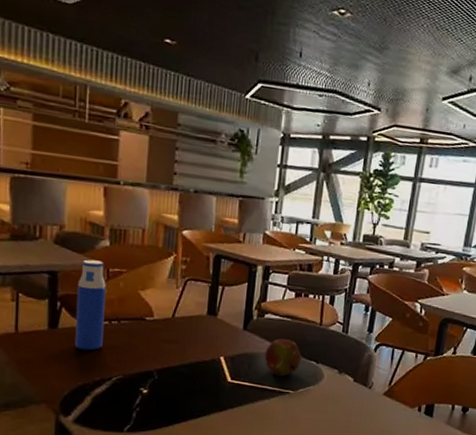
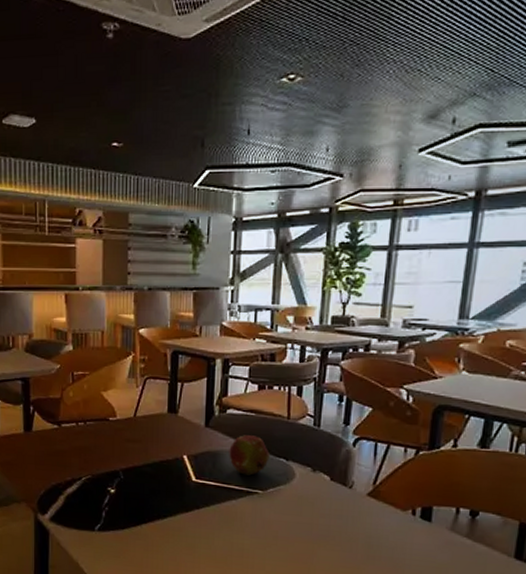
water bottle: present [74,259,106,351] -> none [47,364,72,452]

